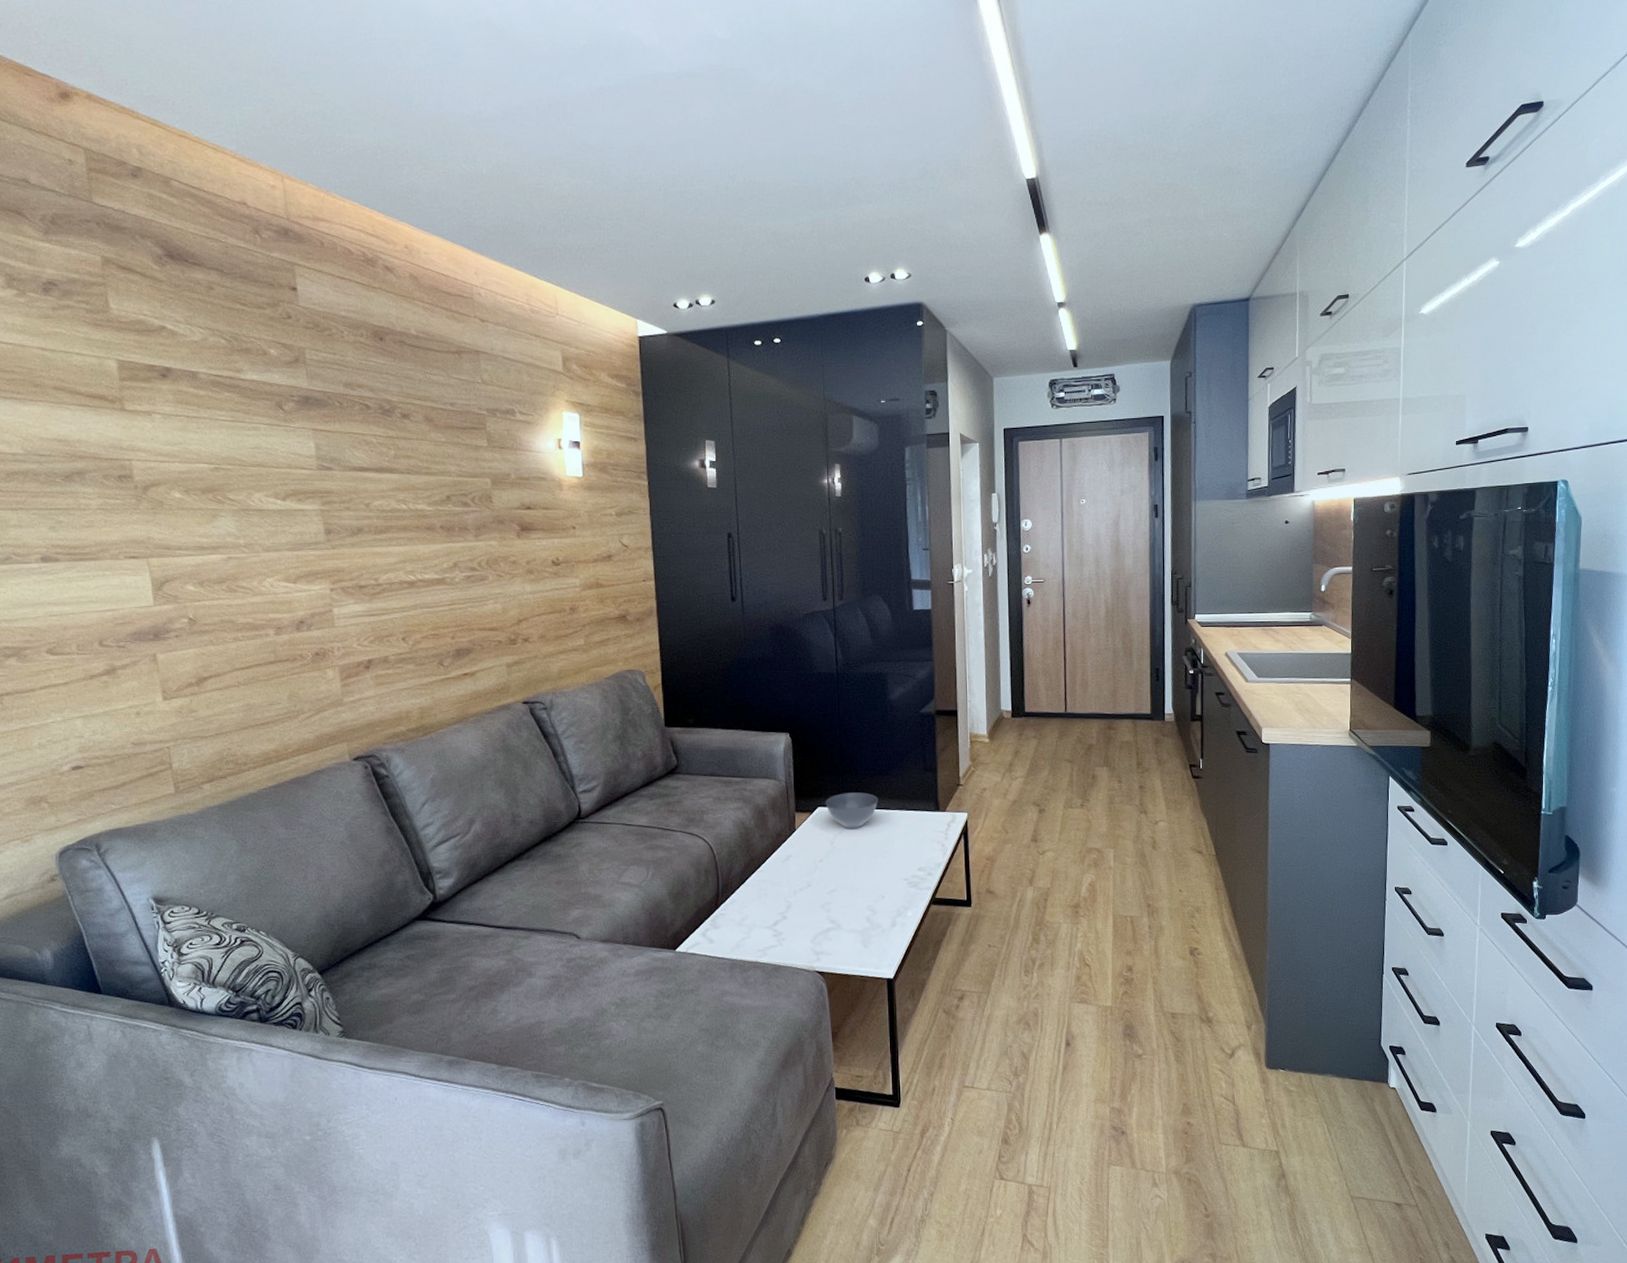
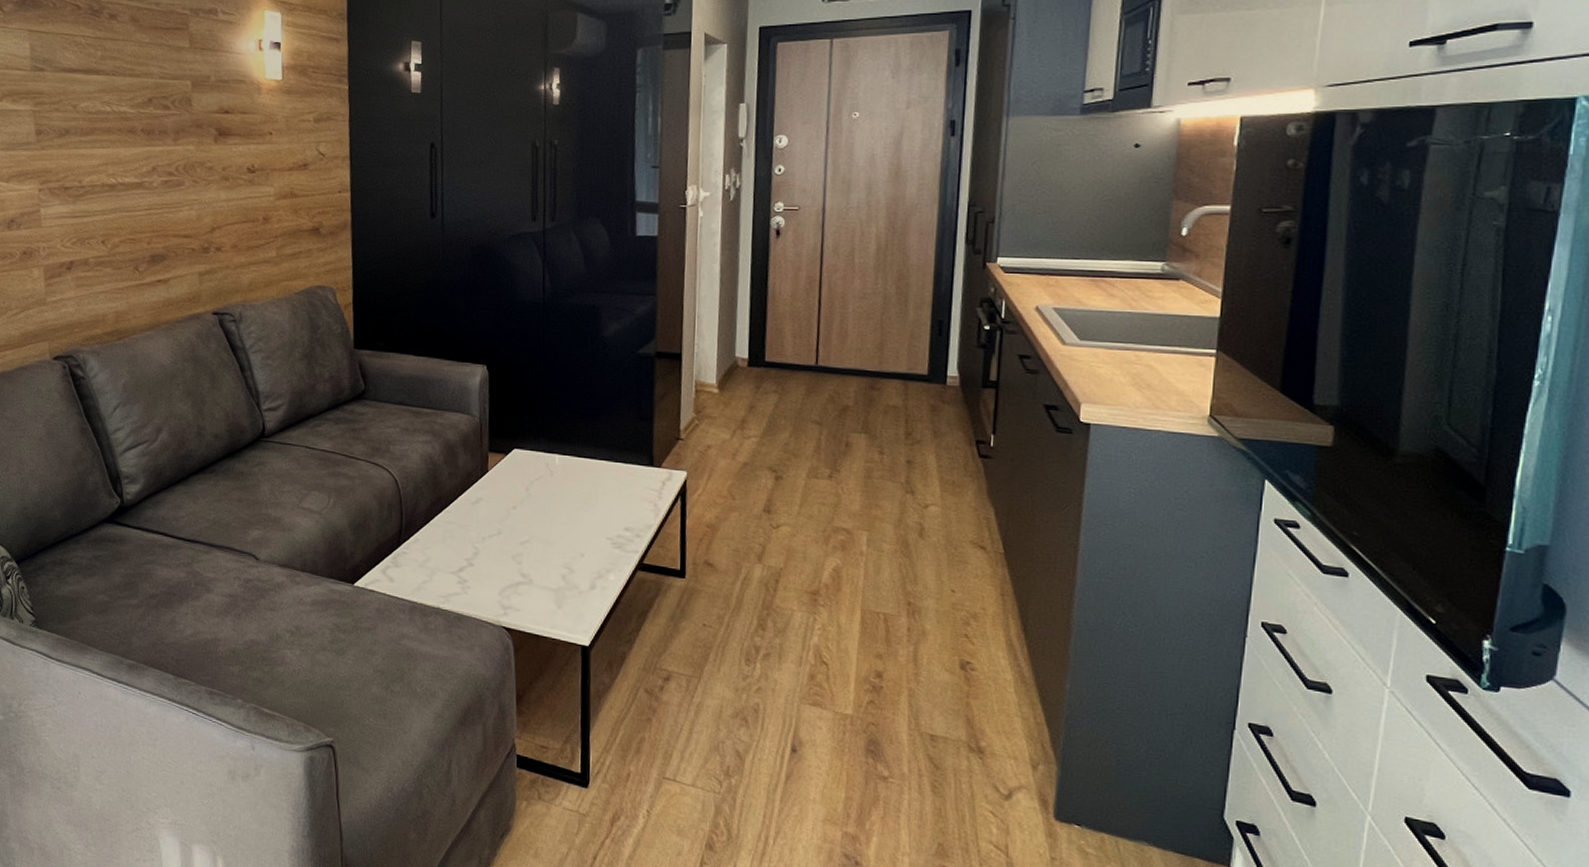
bowl: present [825,792,878,830] -> none [522,436,583,478]

